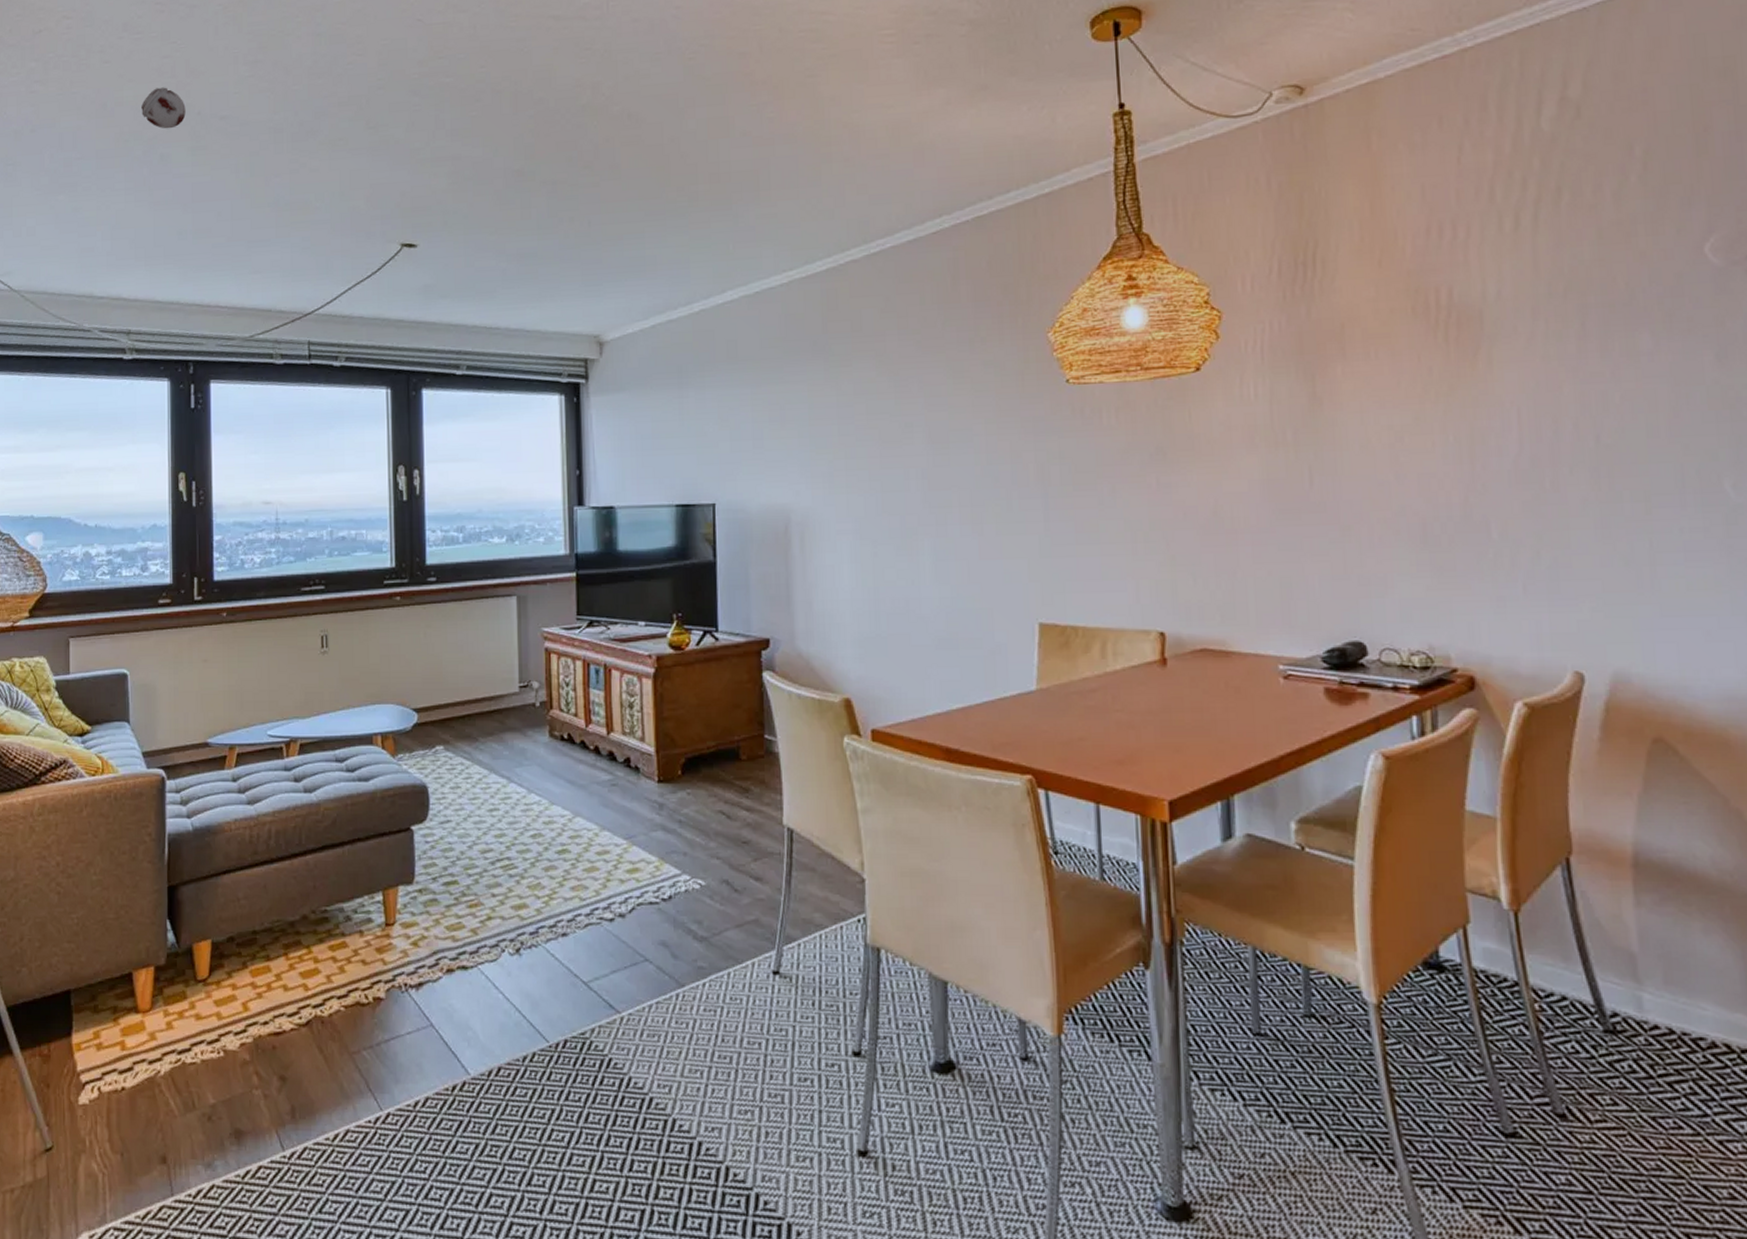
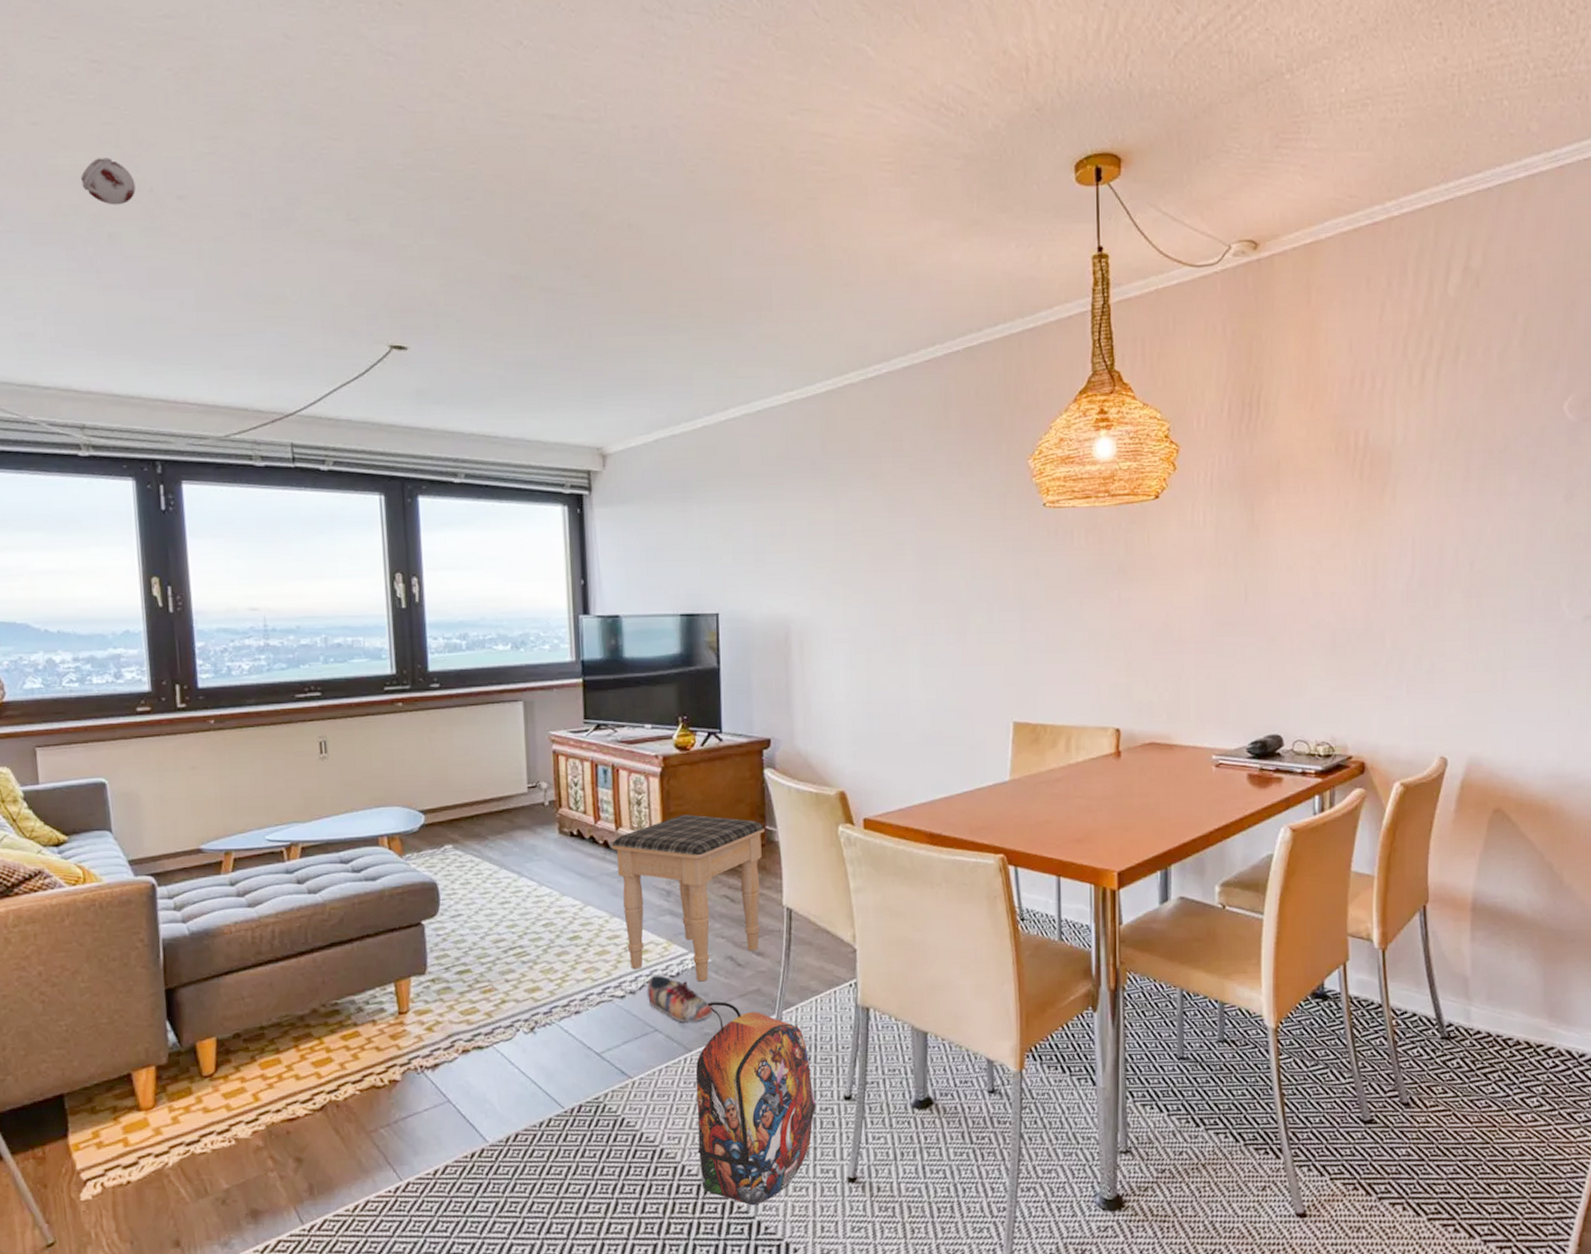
footstool: none [602,720,764,908] -> present [611,814,765,982]
shoe: none [637,897,707,954] -> present [646,974,712,1024]
backpack: none [688,931,821,1174] -> present [695,1002,816,1206]

